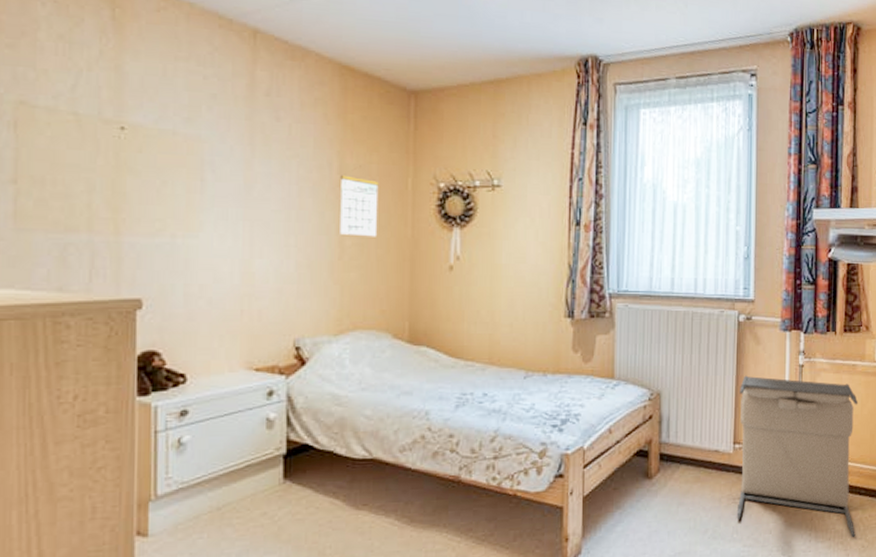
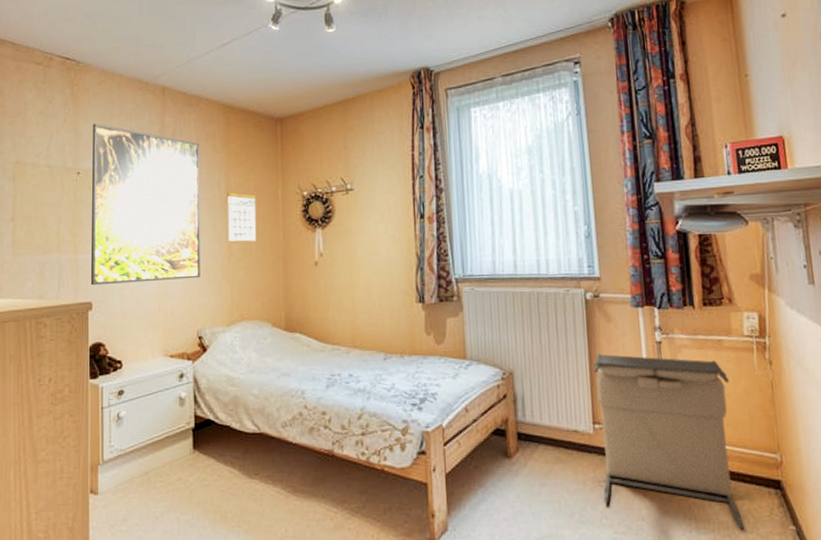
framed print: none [139,63,306,278] -> present [90,123,201,286]

